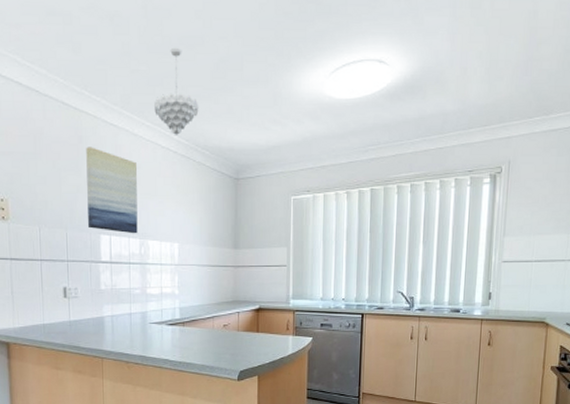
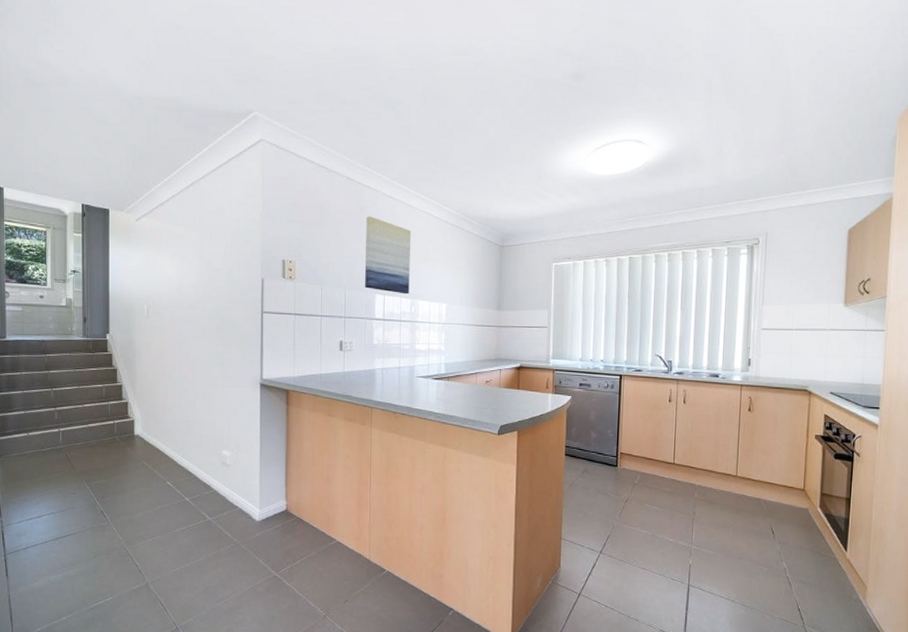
pendant light: present [154,47,199,135] -> none [429,130,469,207]

